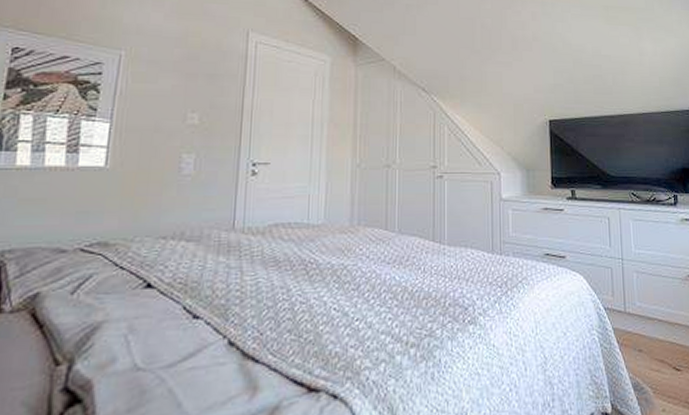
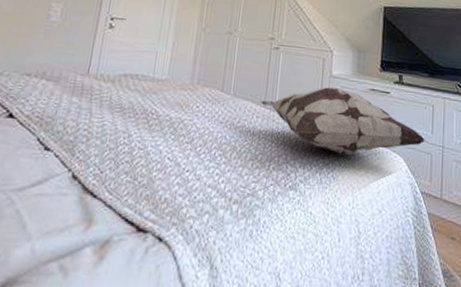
decorative pillow: none [428,212,606,281] -> present [260,87,427,156]

